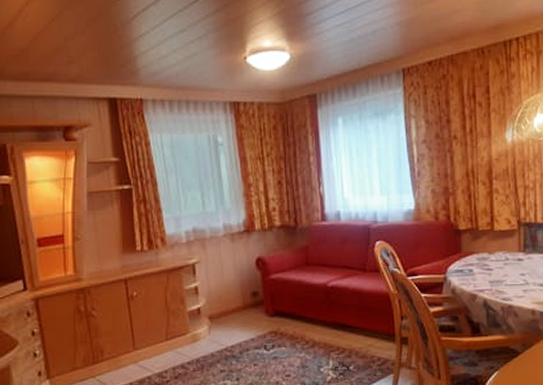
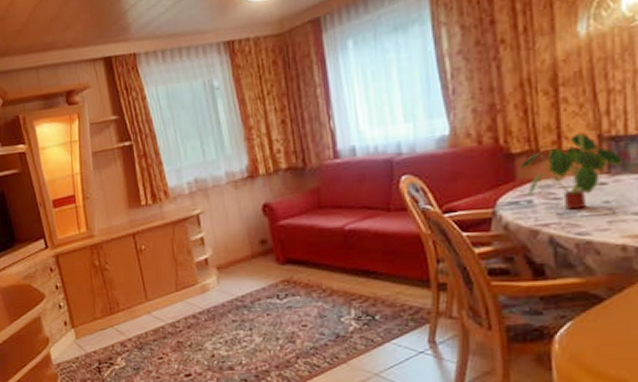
plant: none [464,219,533,279] -> present [519,134,623,210]

